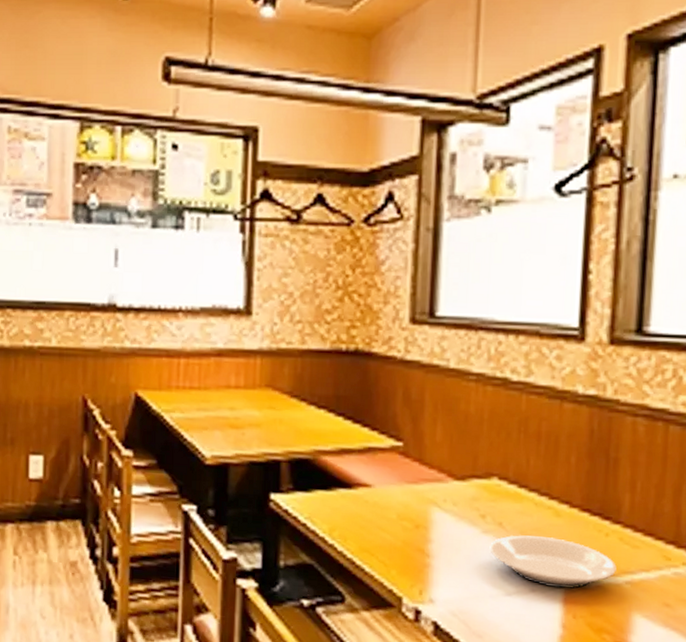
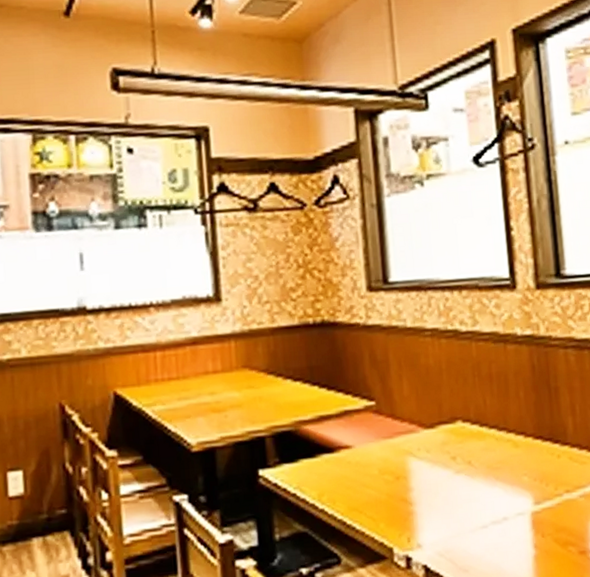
plate: present [490,535,617,589] -> none [463,467,571,513]

